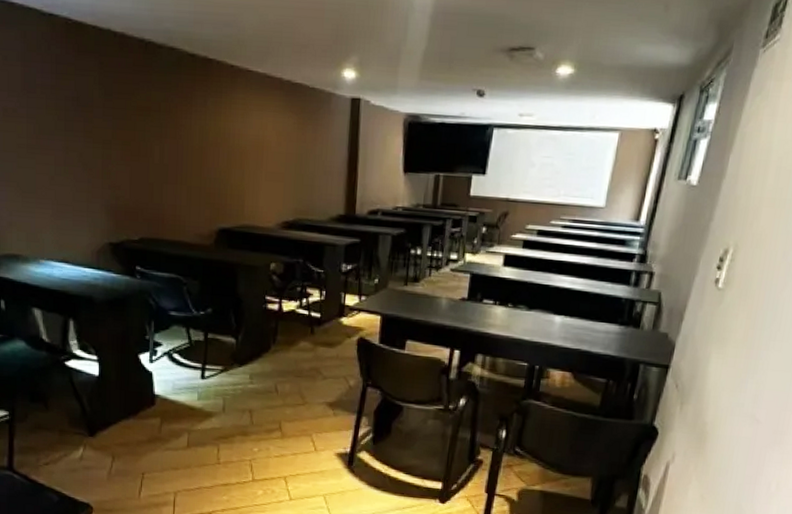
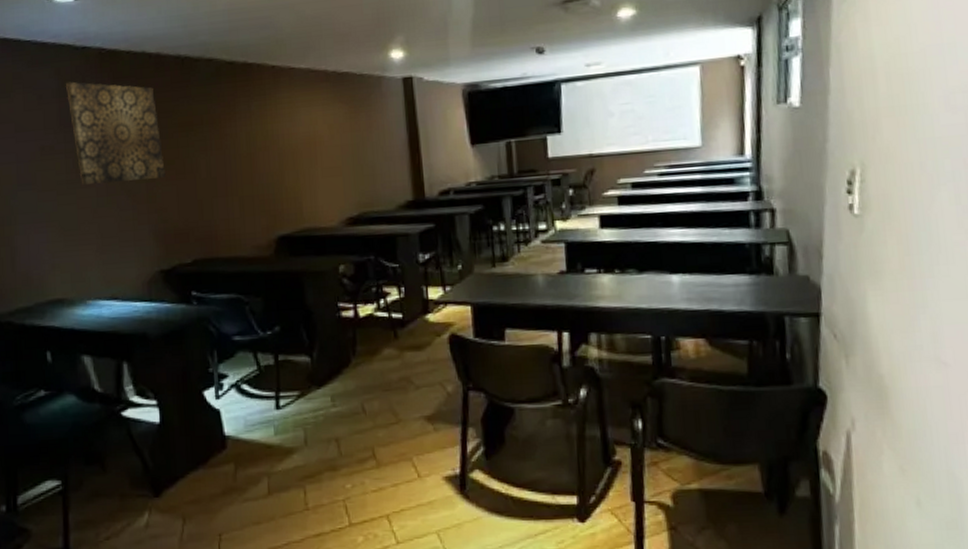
wall art: none [30,47,121,158] -> present [65,81,166,185]

